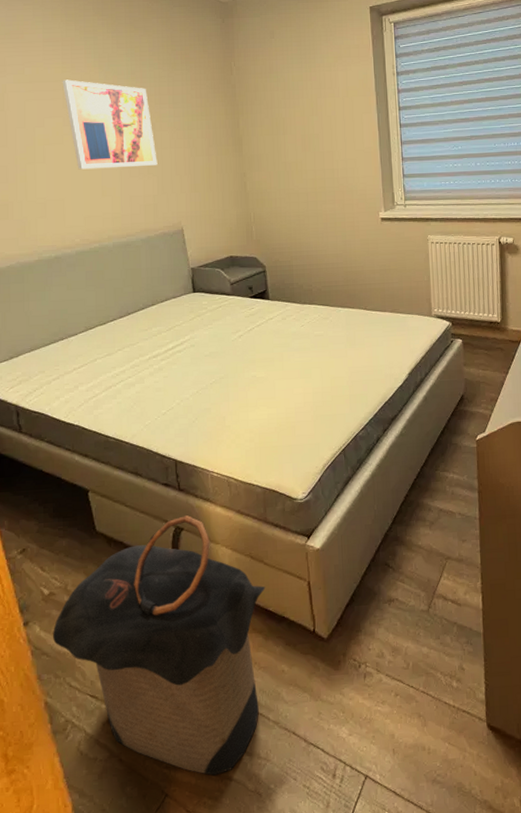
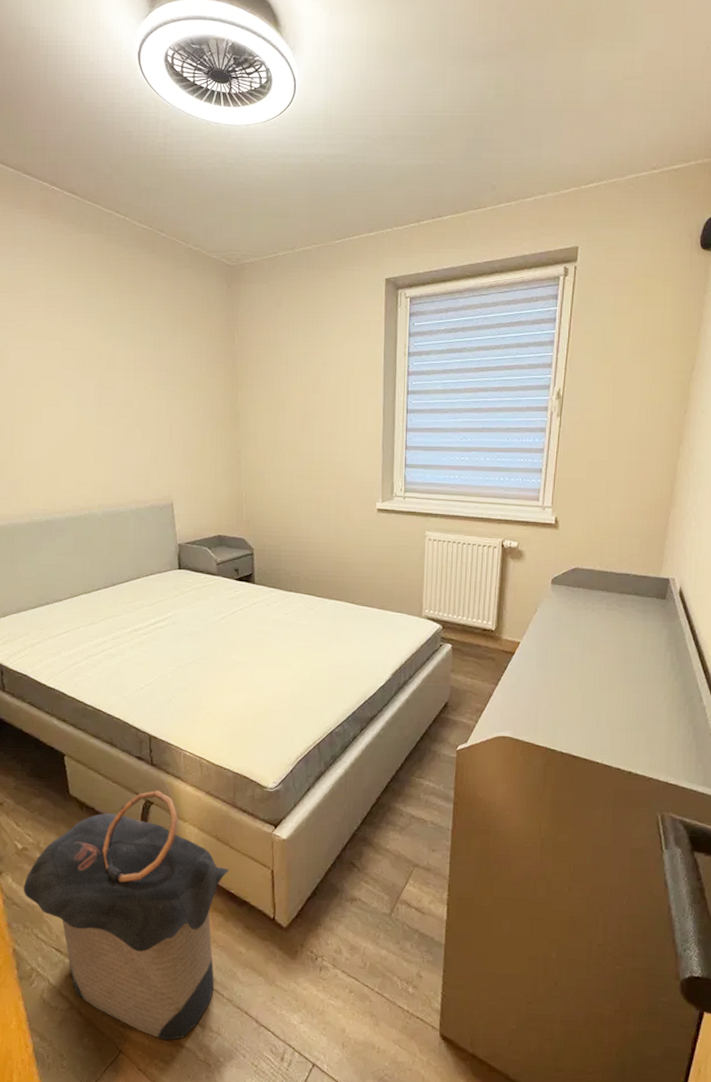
wall art: present [62,79,158,170] -> none [62,339,152,435]

